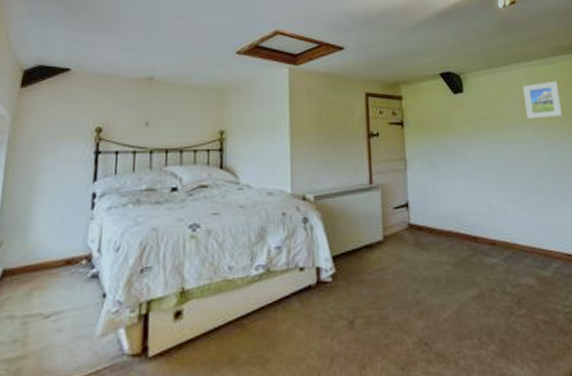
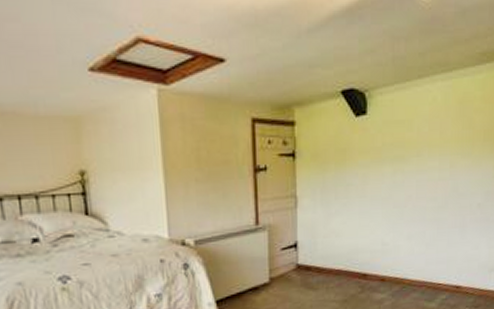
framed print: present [522,81,562,119] -> none [435,96,477,144]

